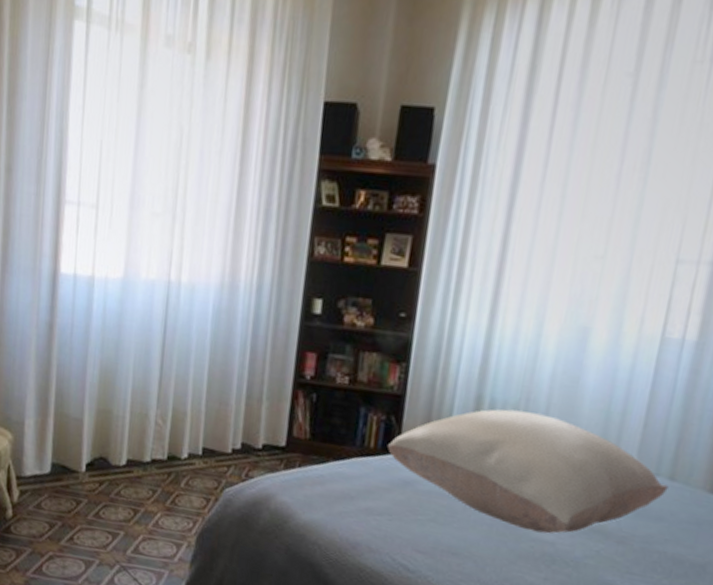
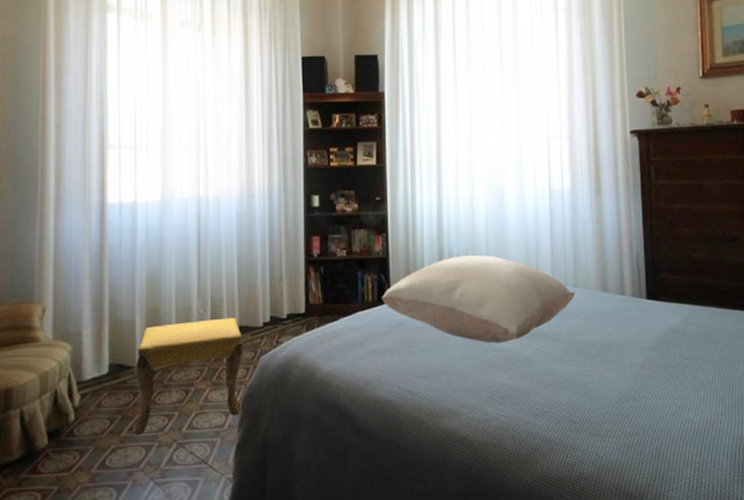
footstool: none [74,429,206,549] -> present [134,318,243,434]

